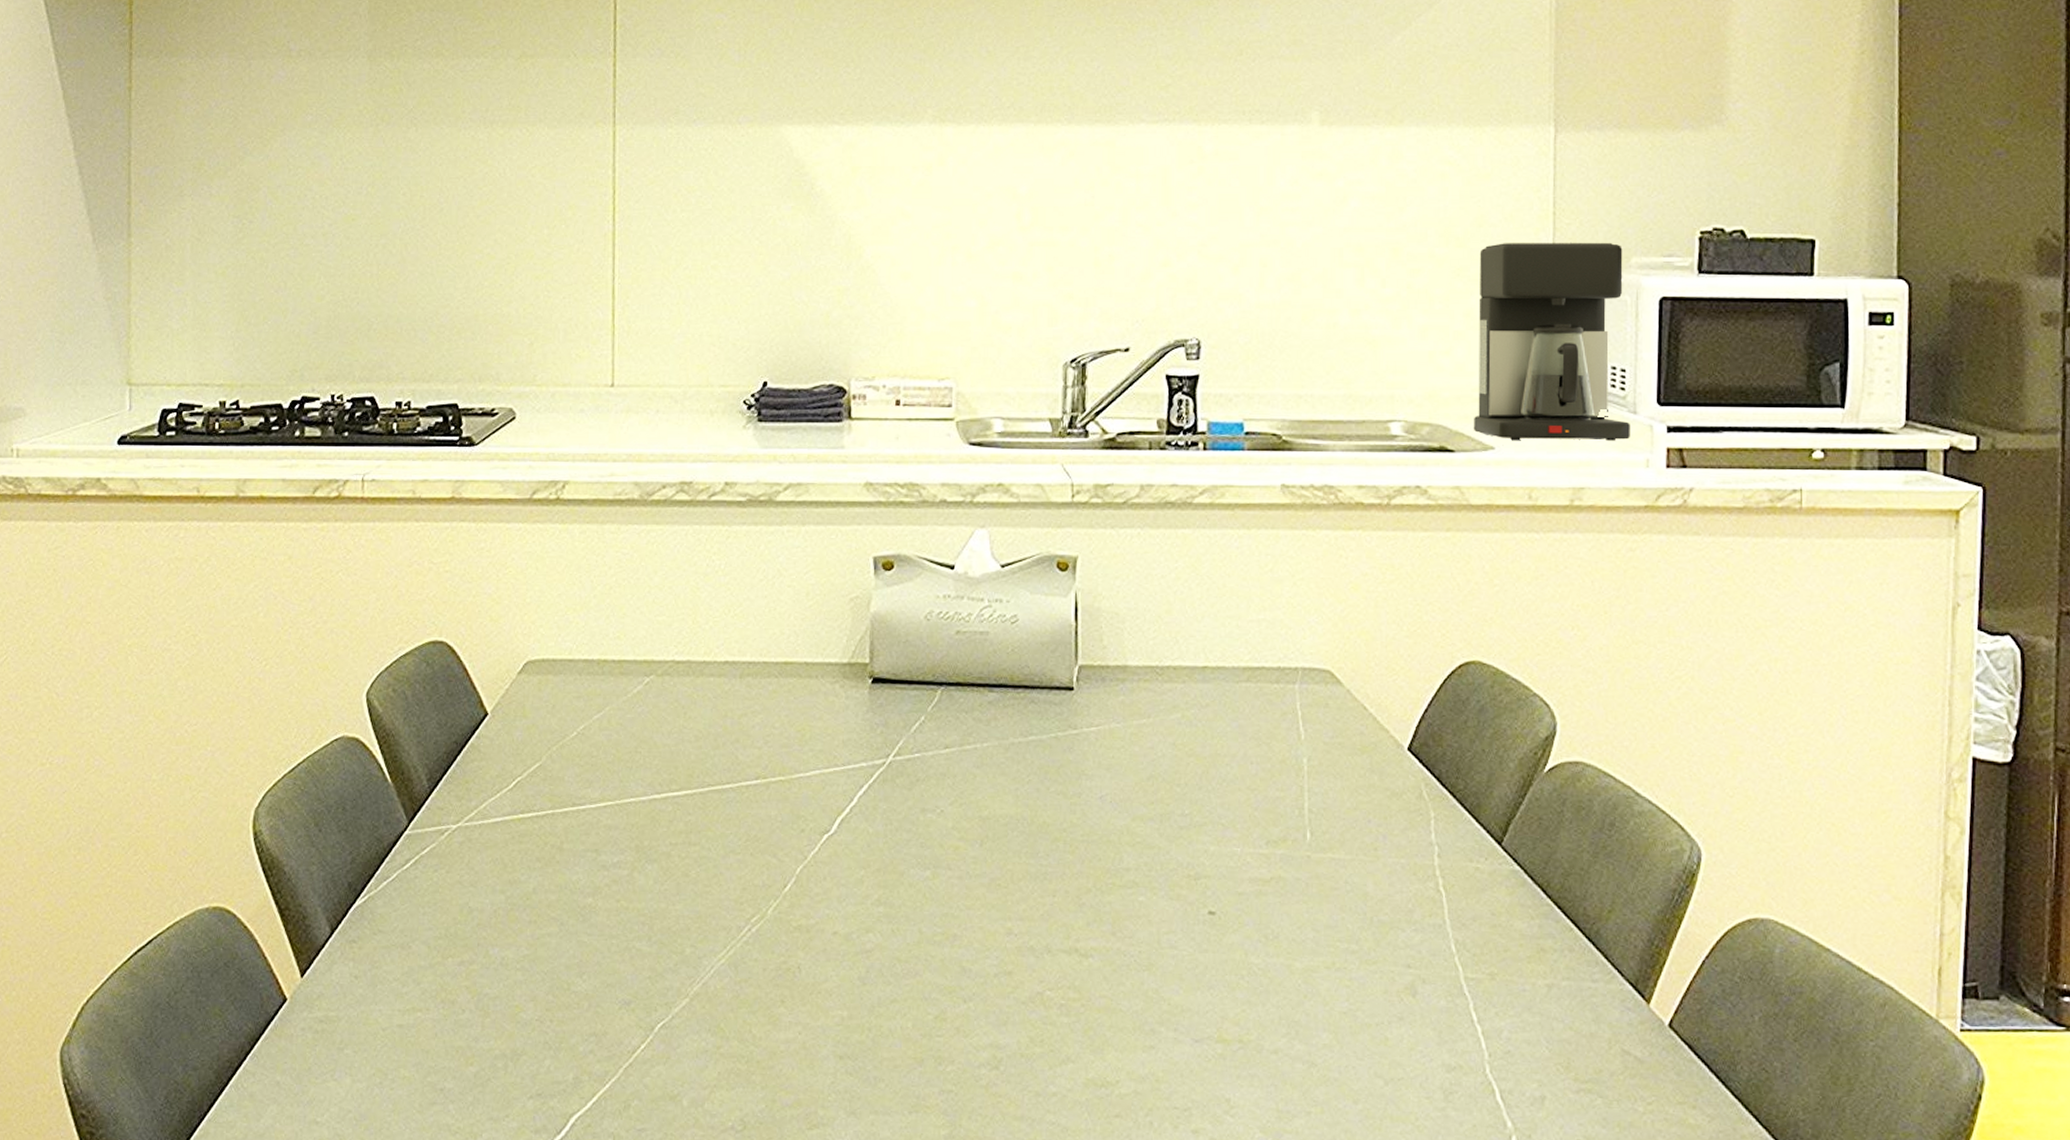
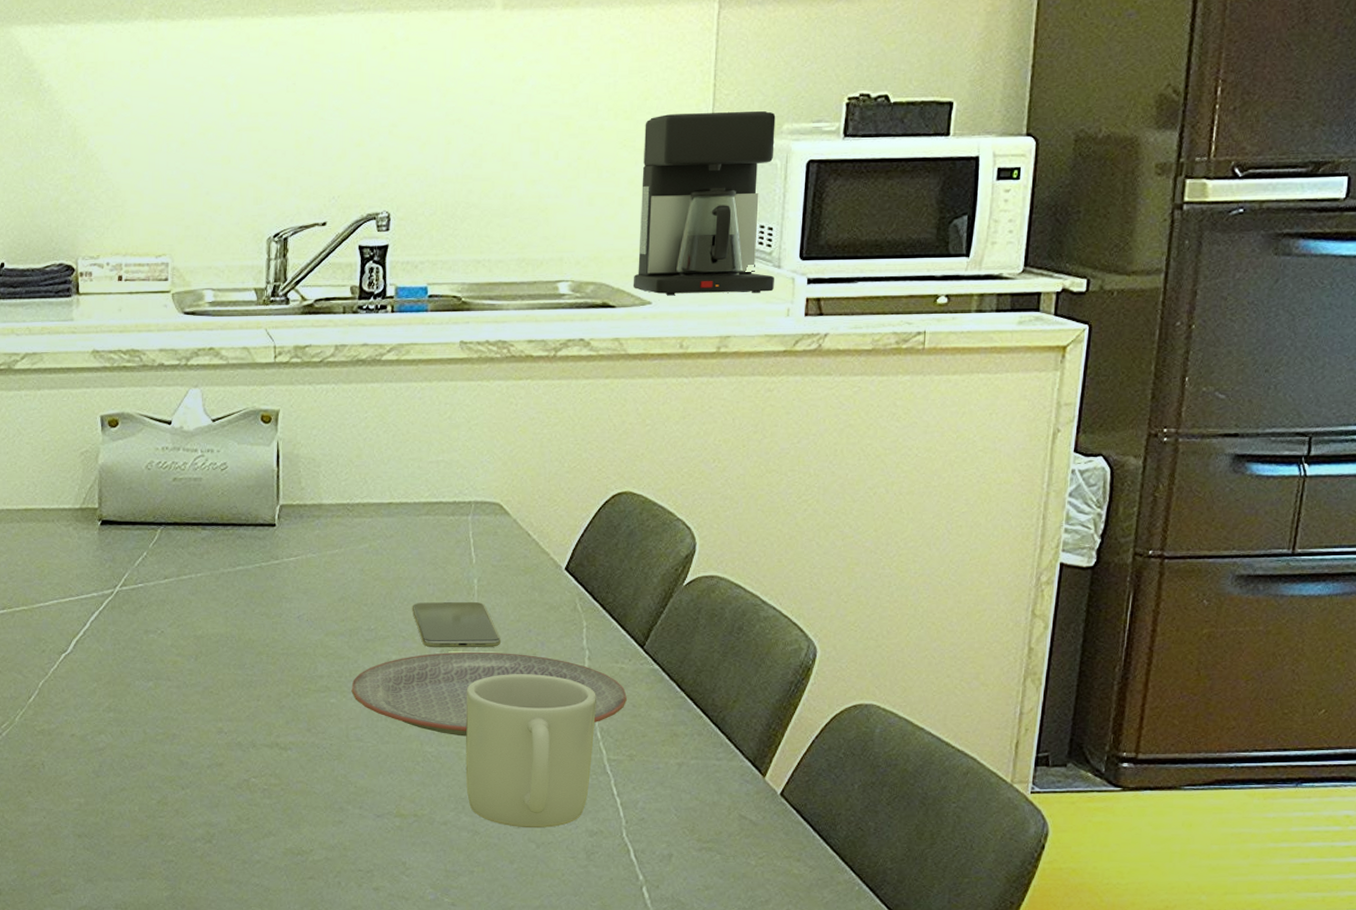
plate: none [1163,844,1485,946] -> present [351,651,628,737]
smartphone: none [1232,783,1337,840] -> present [412,601,502,648]
mug: none [1297,872,1449,1061] -> present [465,674,596,828]

